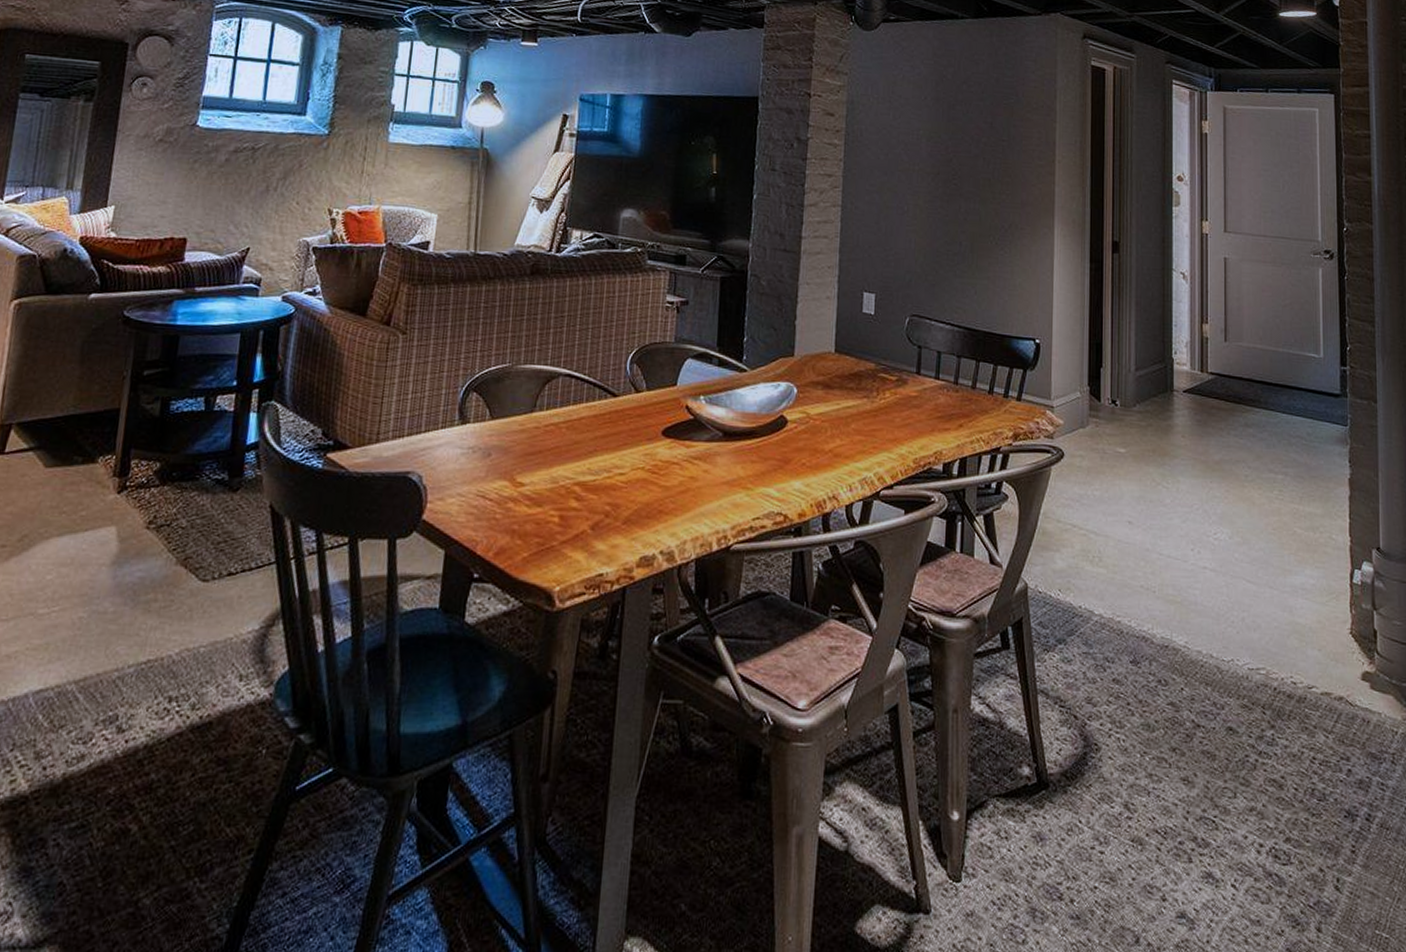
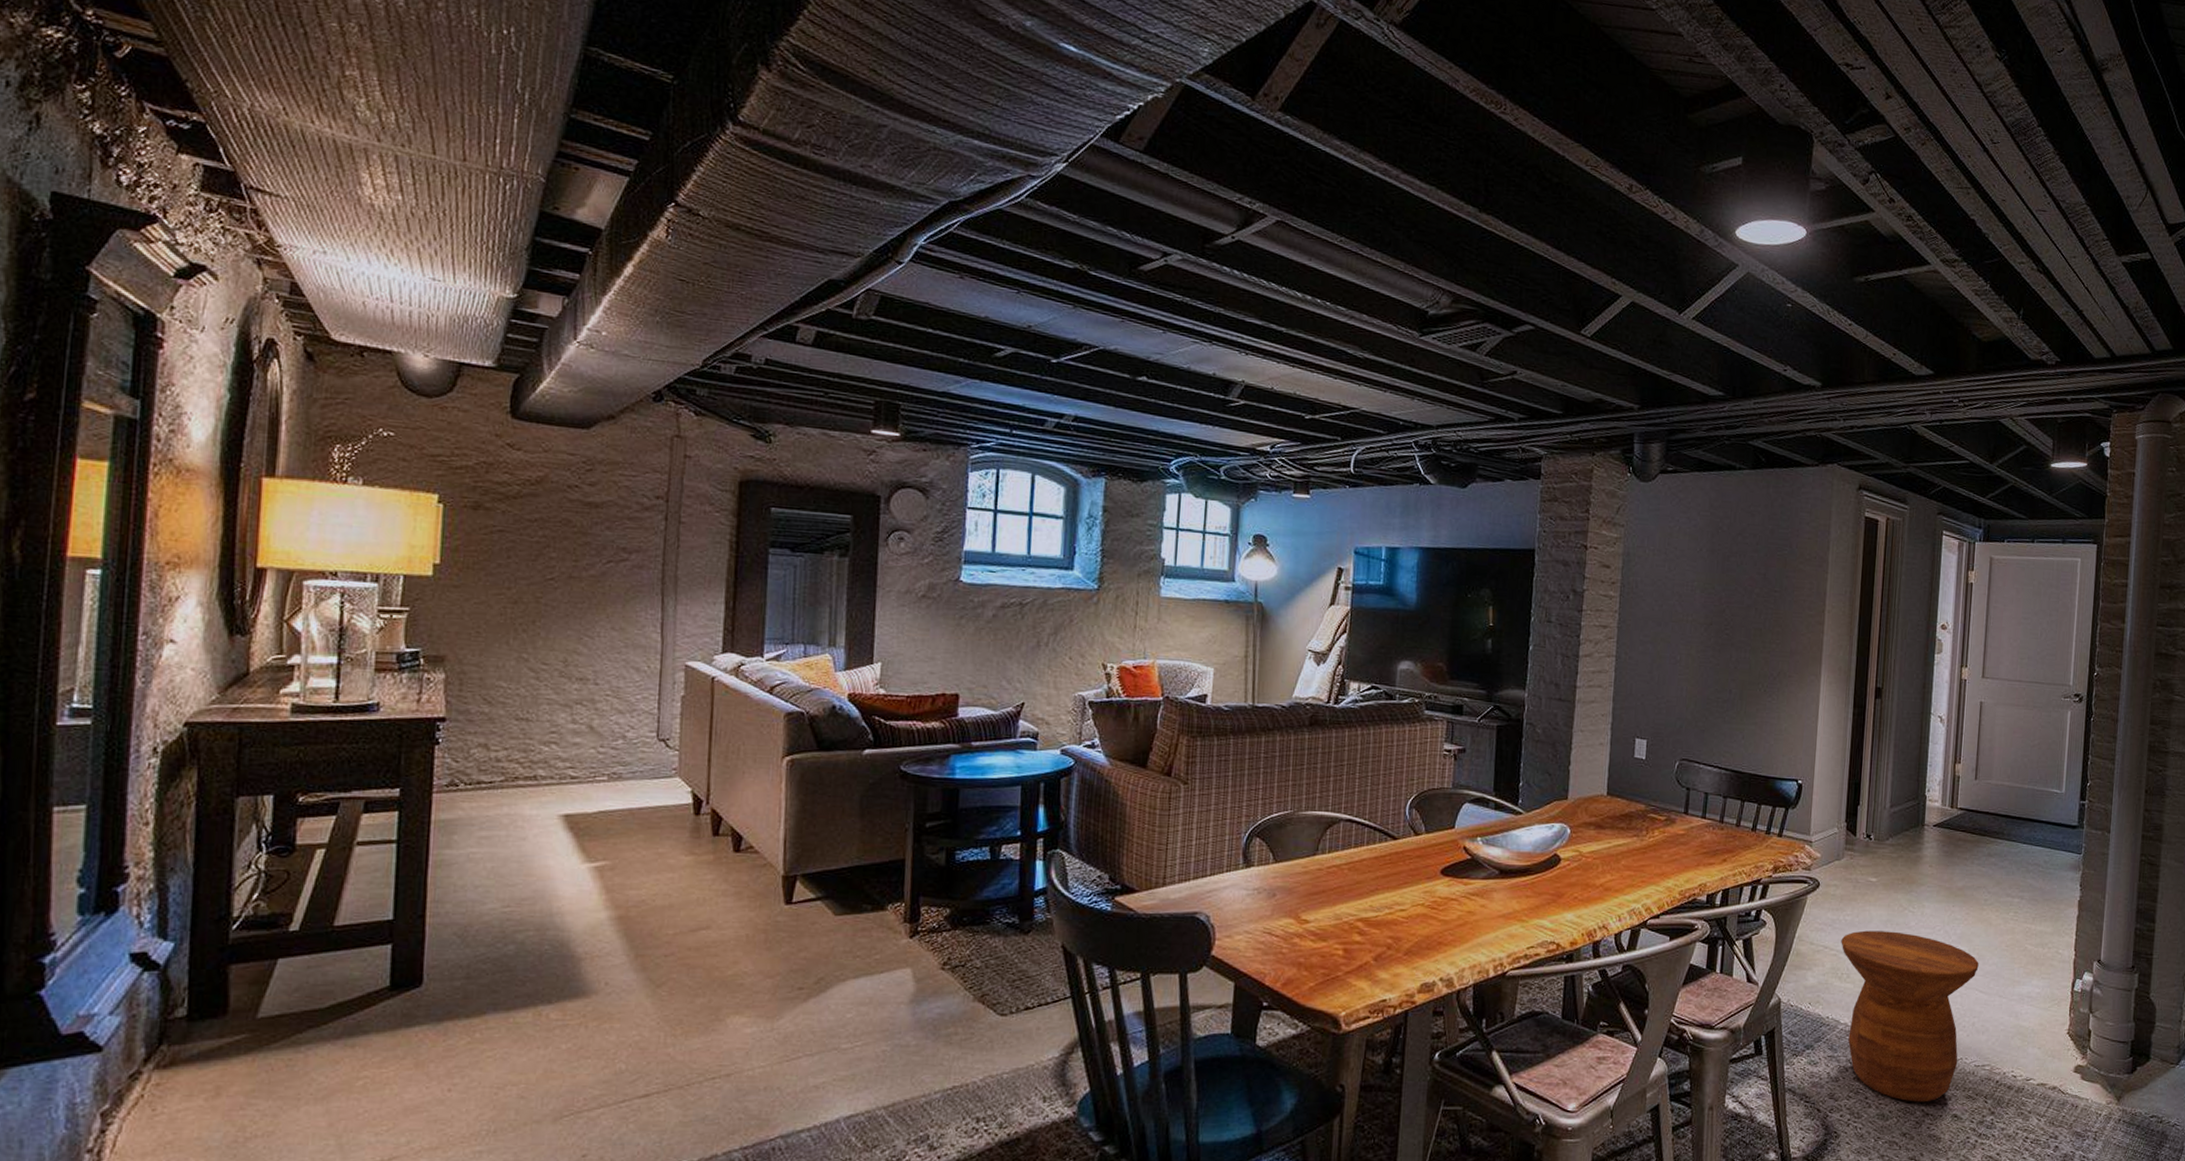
side table: none [1090,507,1244,711] -> present [1841,930,1979,1102]

